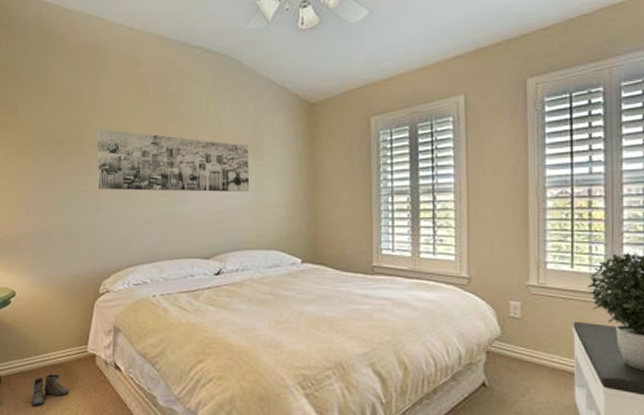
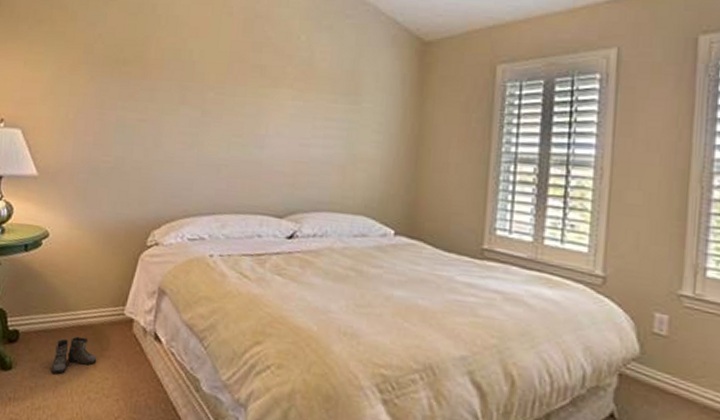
wall art: present [97,129,250,193] -> none [160,49,344,142]

